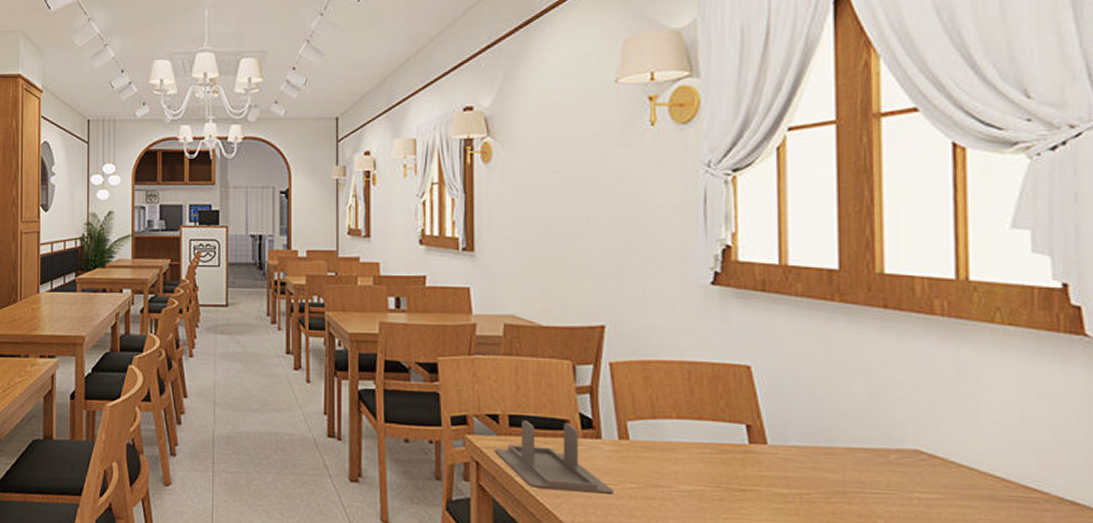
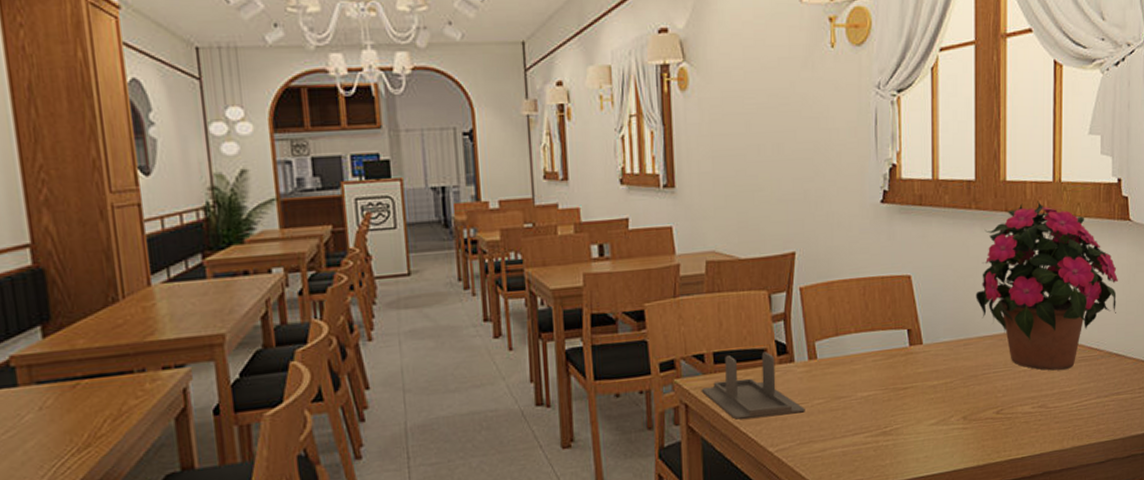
potted flower: none [842,300,1069,508] -> present [976,201,1118,371]

